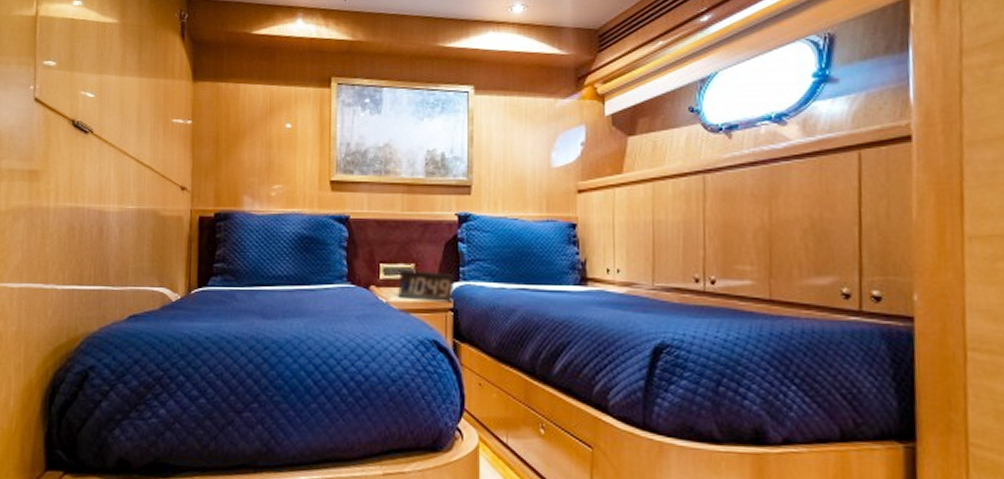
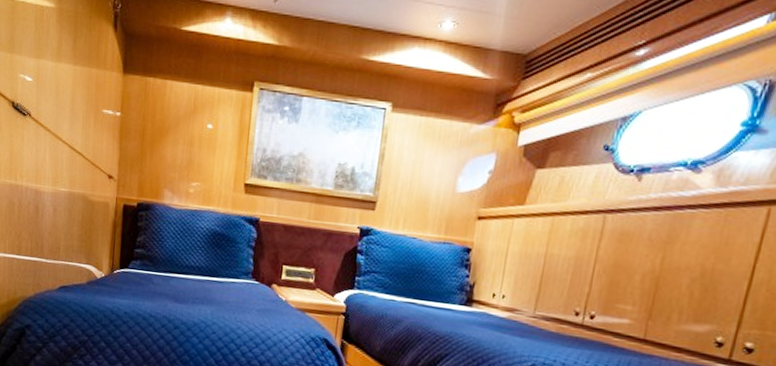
alarm clock: present [398,270,455,303] -> none [296,273,351,308]

